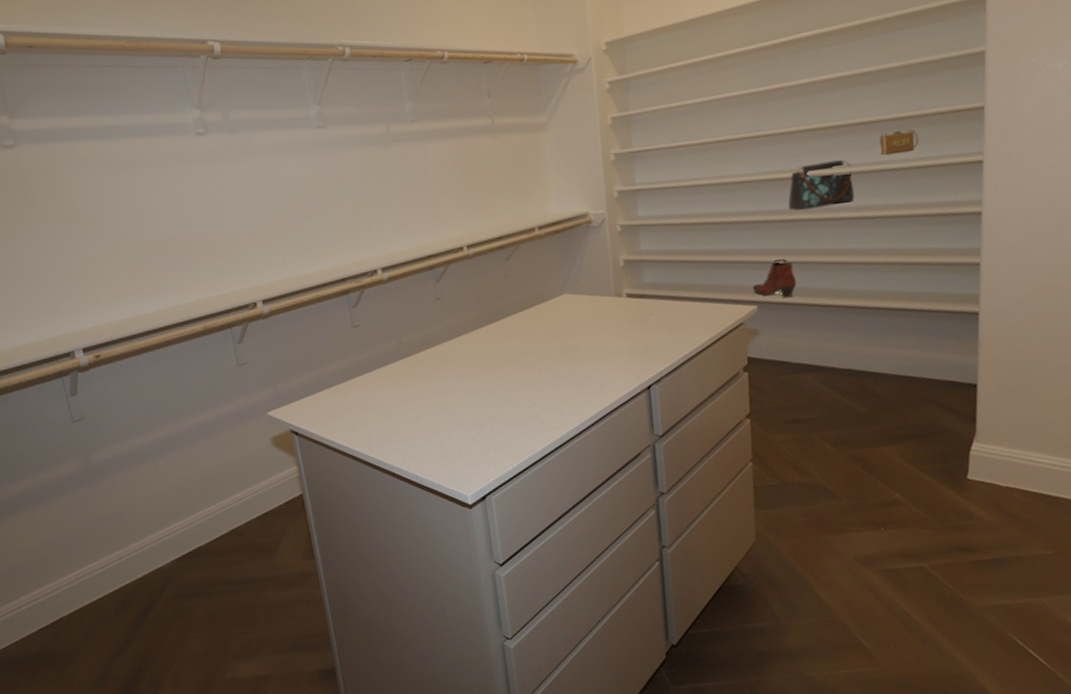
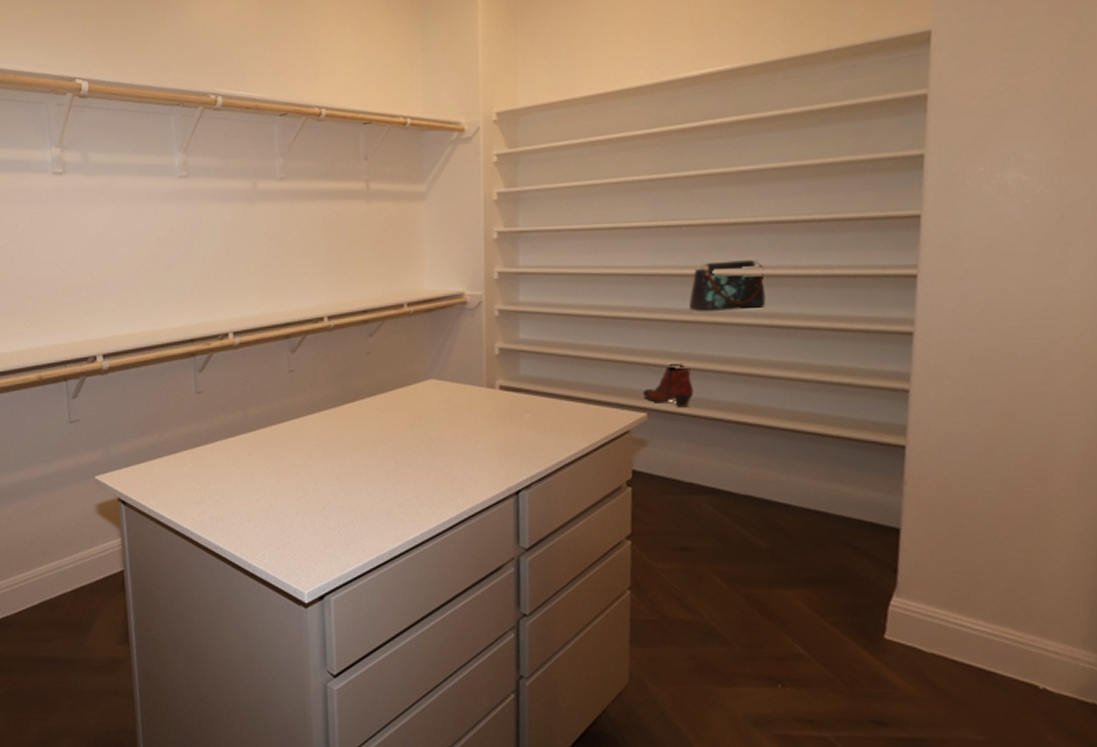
handbag: present [879,129,919,156] -> none [797,233,844,260]

